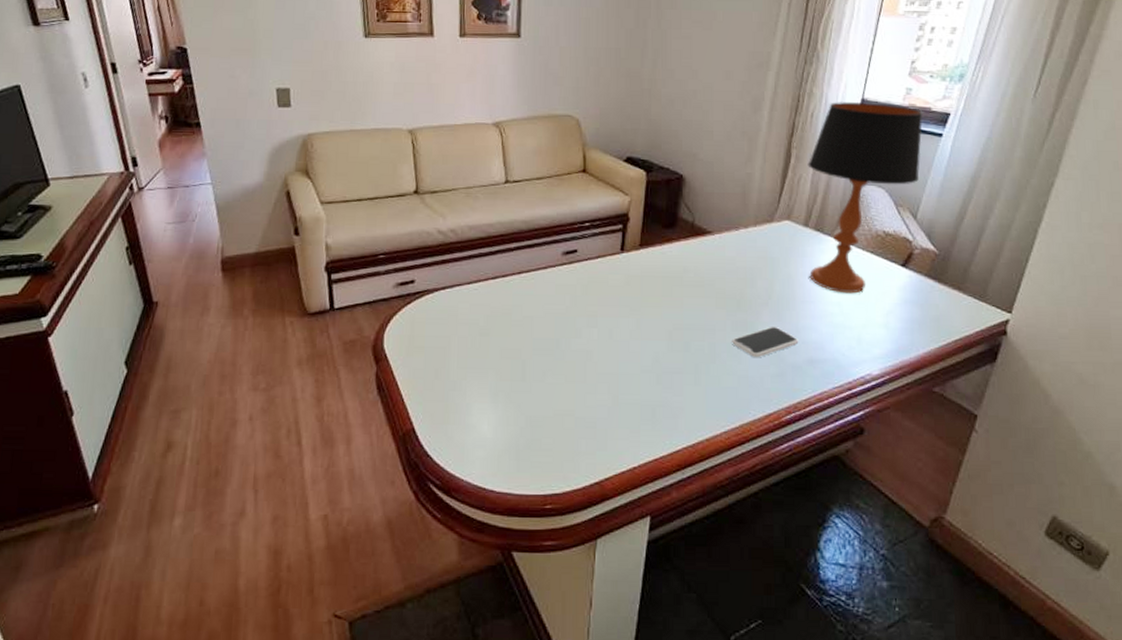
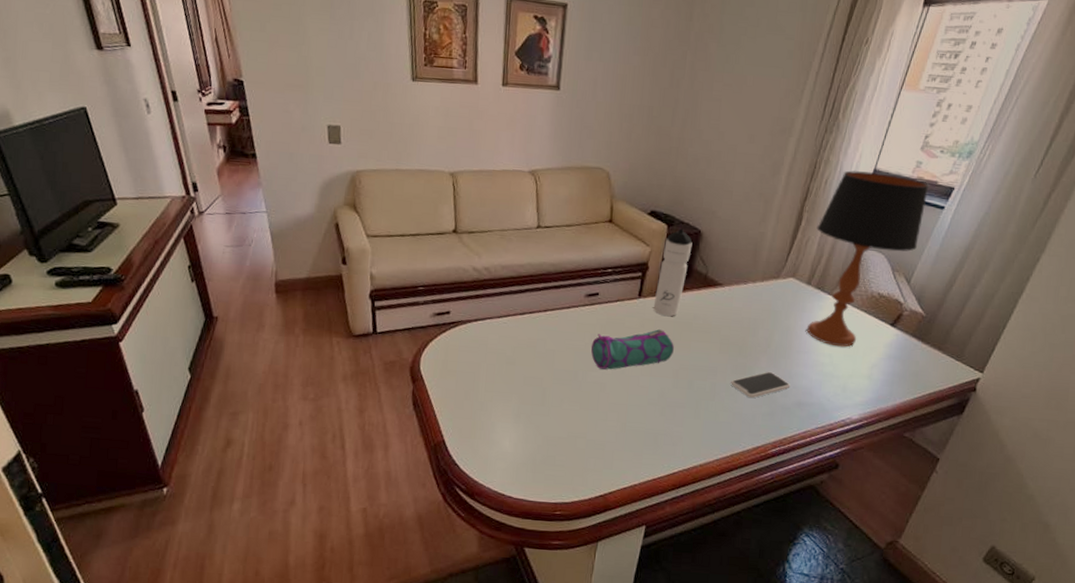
pencil case: none [573,286,666,335] -> present [591,329,675,370]
water bottle: none [638,174,675,272] -> present [653,228,692,317]

